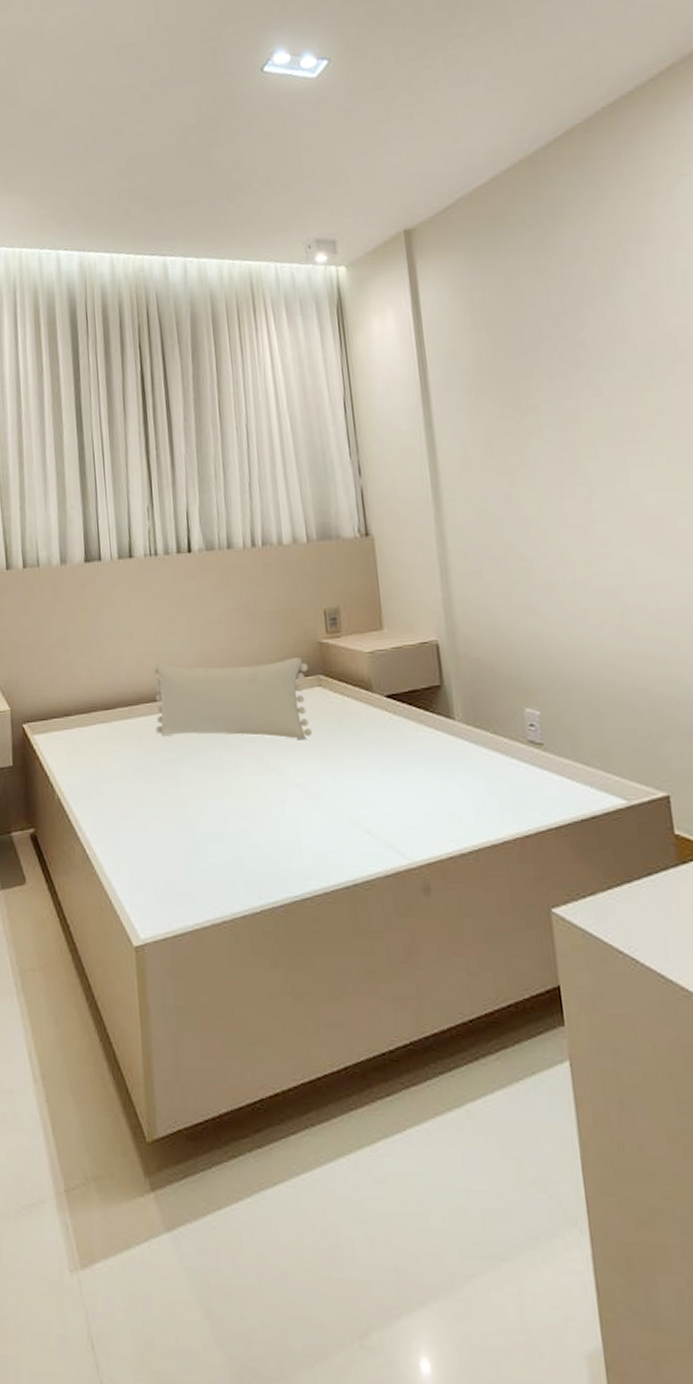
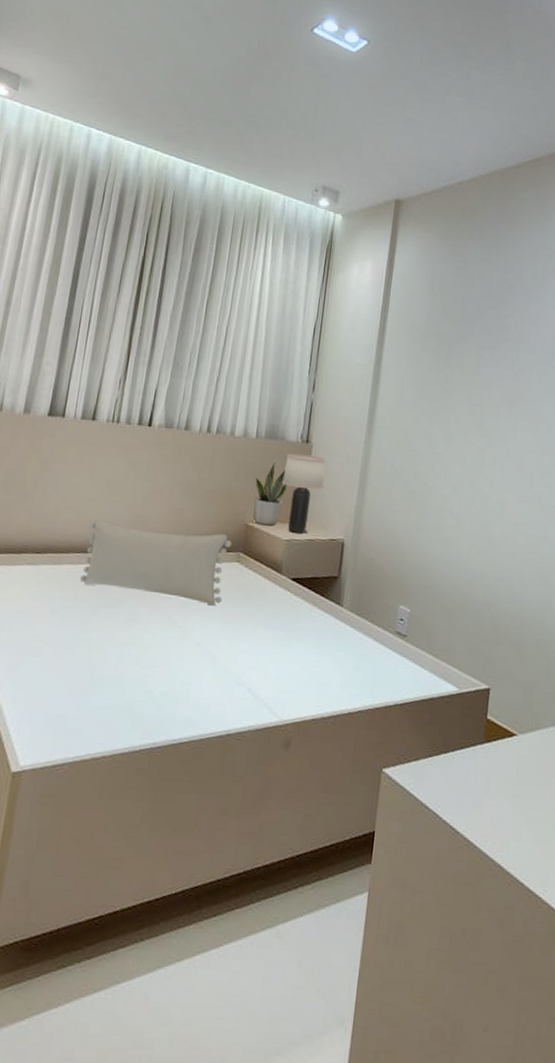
potted plant: none [317,566,356,640] -> present [254,462,287,526]
table lamp: none [347,549,399,643] -> present [282,453,326,534]

